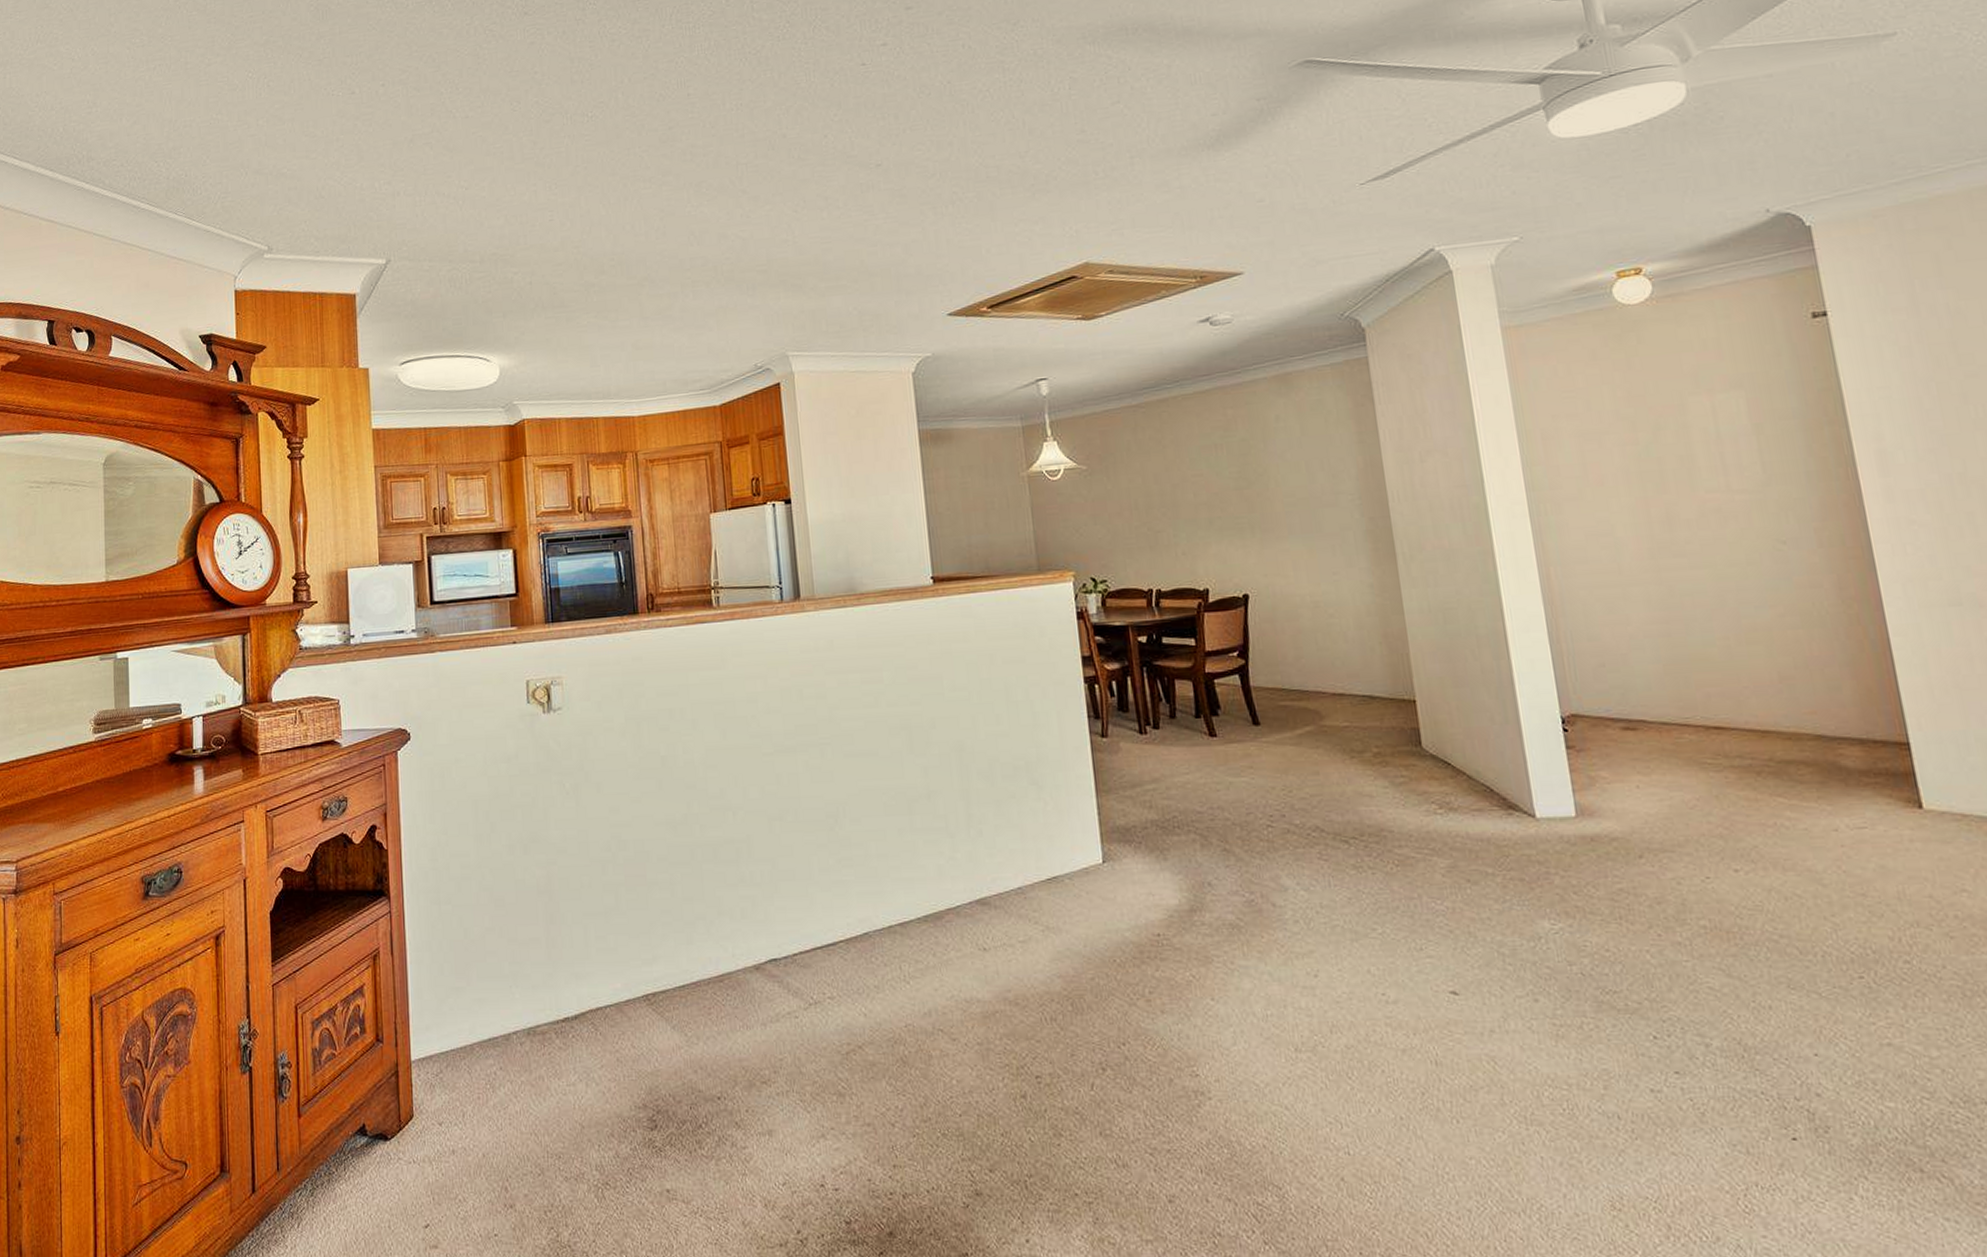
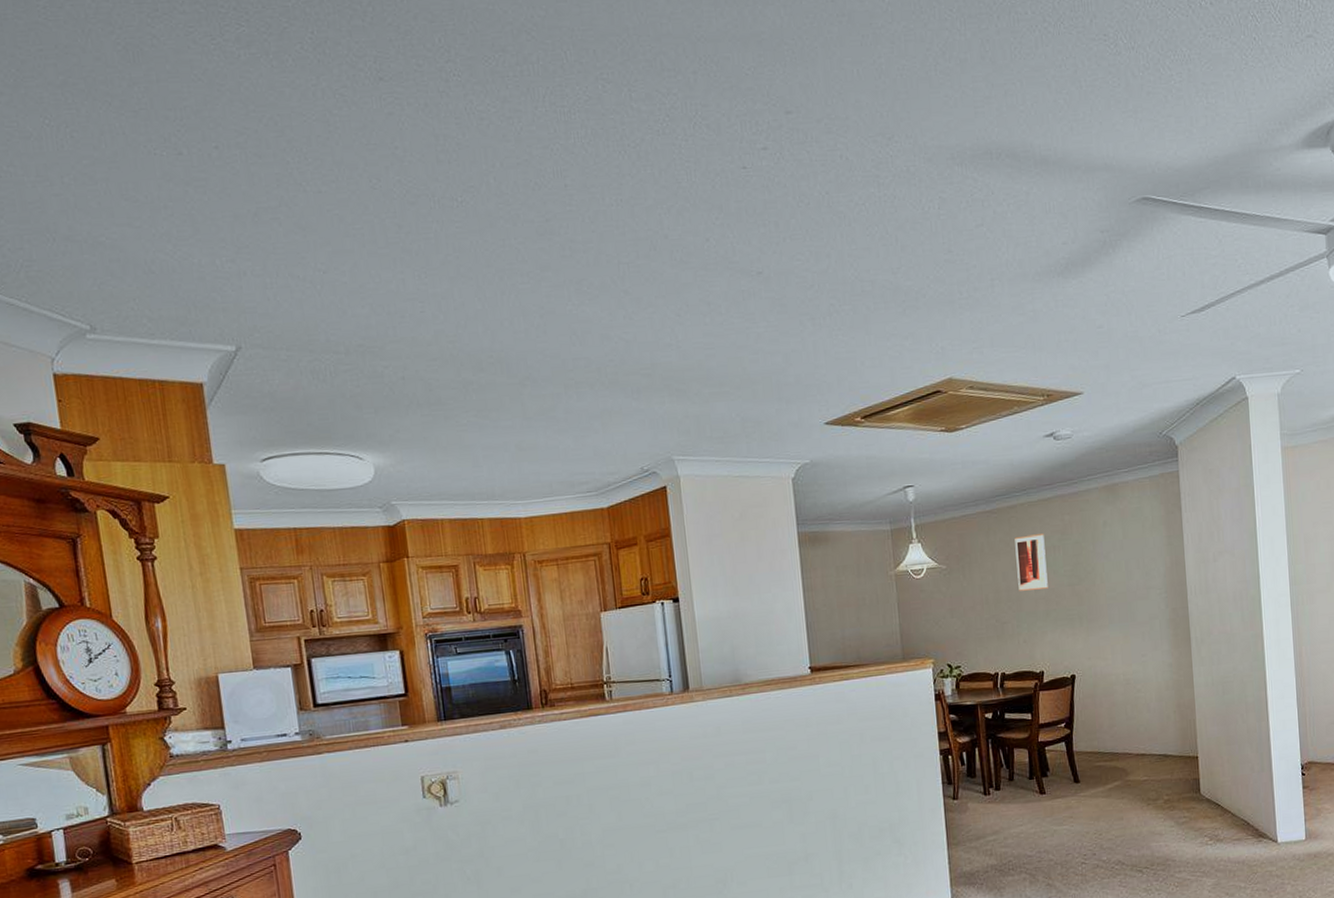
wall art: none [1167,430,1210,495] -> present [1014,534,1048,591]

